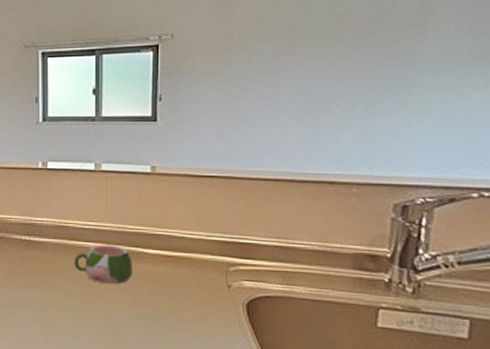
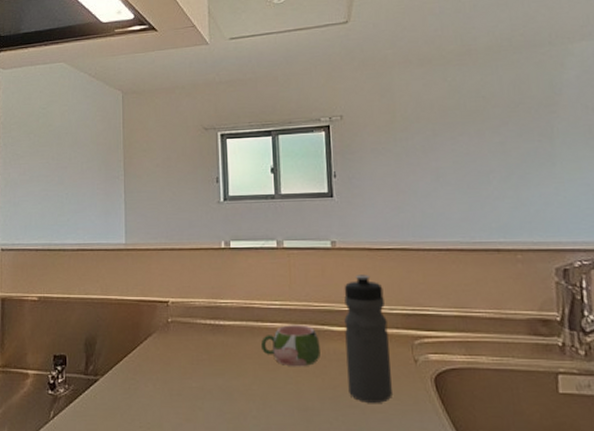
water bottle: none [158,200,203,323] -> present [344,275,392,403]

